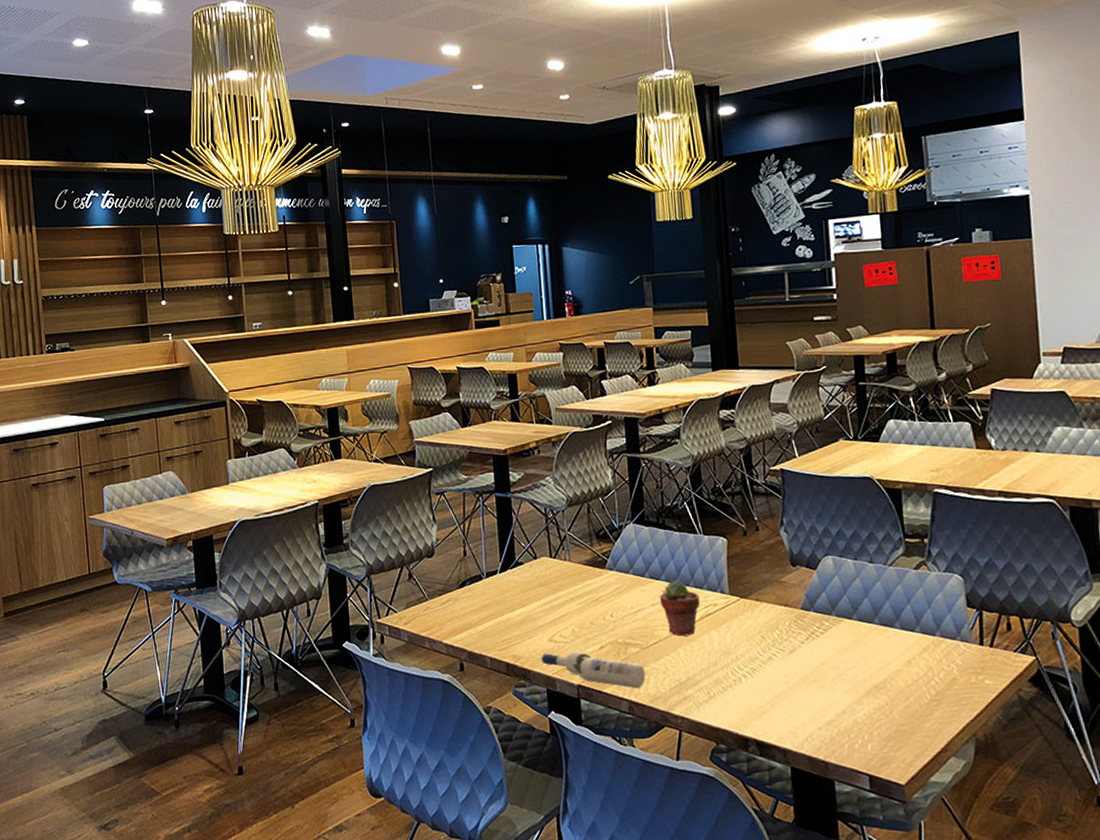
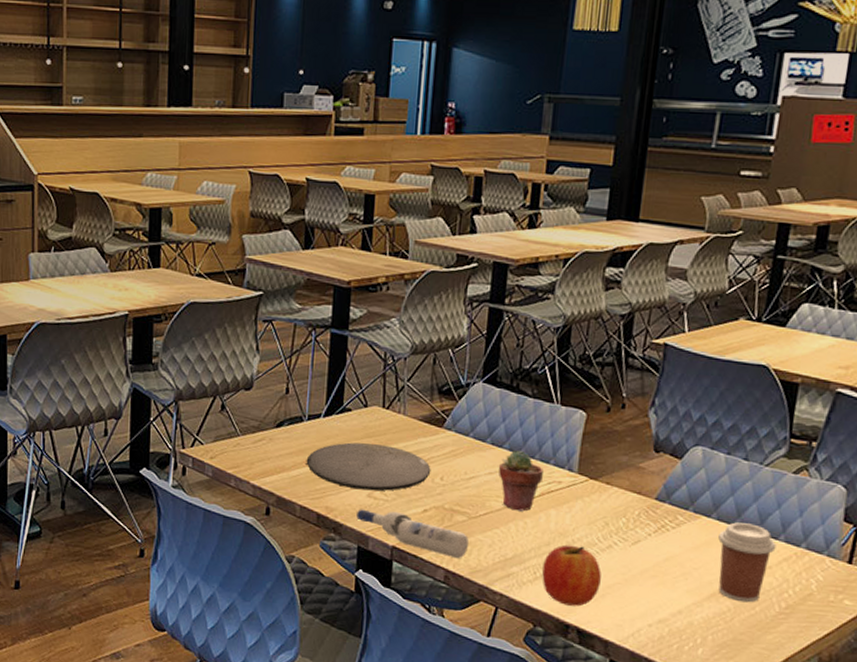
plate: none [490,591,601,636] -> present [306,442,431,491]
apple: none [714,661,769,720] -> present [542,545,602,606]
coffee cup: none [862,620,915,695] -> present [718,522,777,603]

